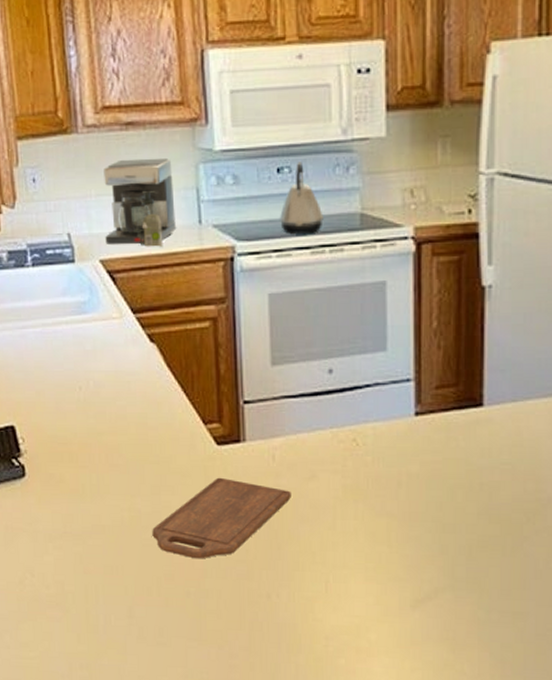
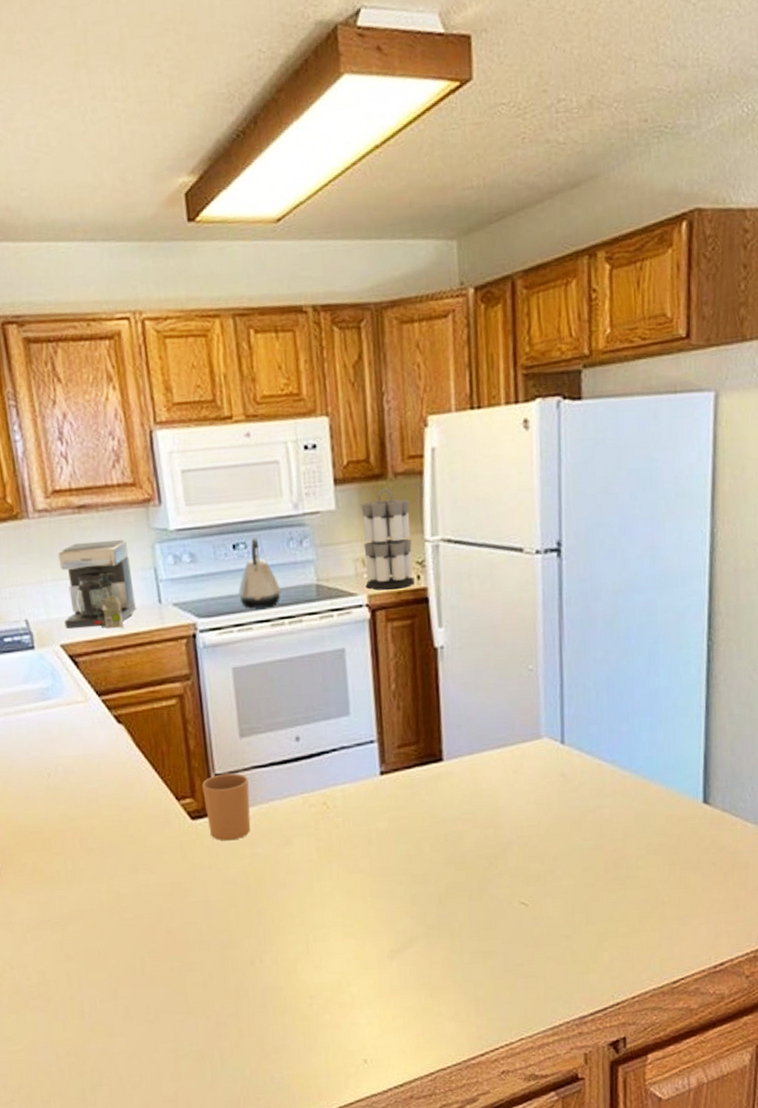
cutting board: present [152,477,291,559] -> none [132,851,268,934]
mug: none [230,401,277,470] -> present [202,773,251,841]
spice rack: none [412,116,466,223] -> present [360,488,415,590]

